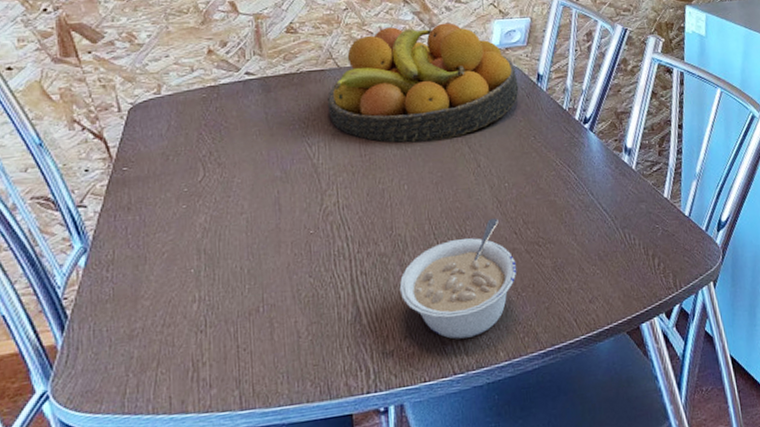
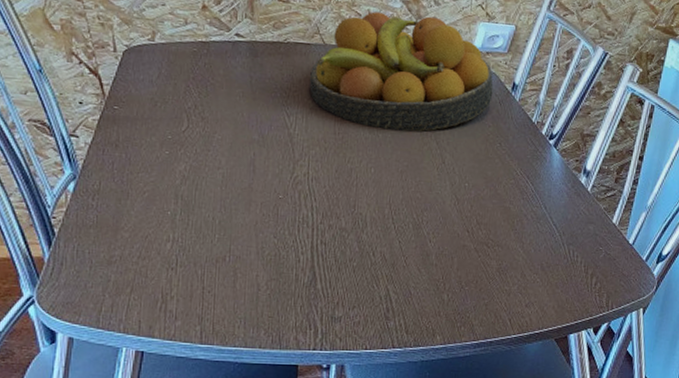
legume: present [399,218,517,340] -> none [354,214,464,318]

